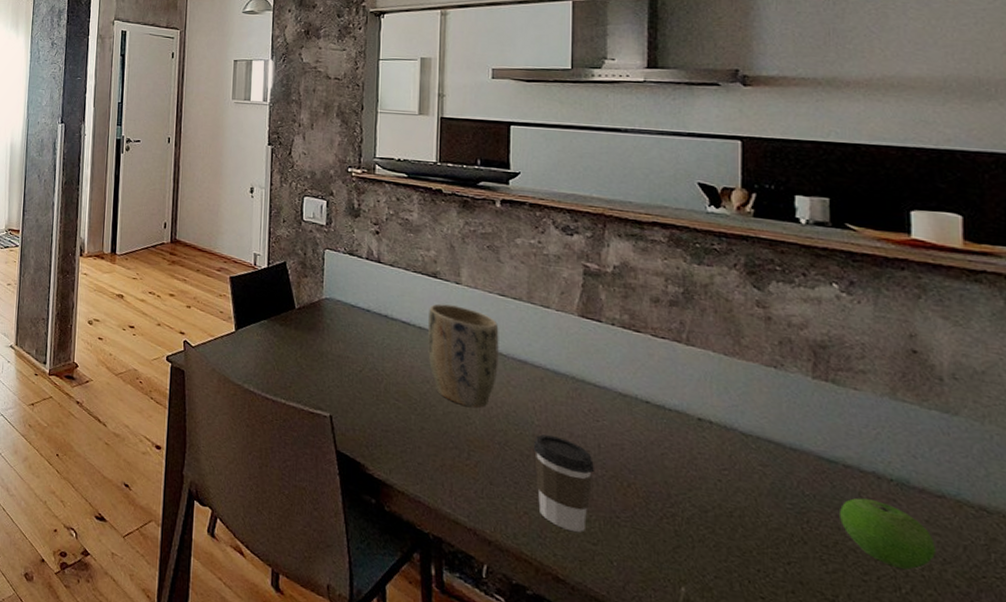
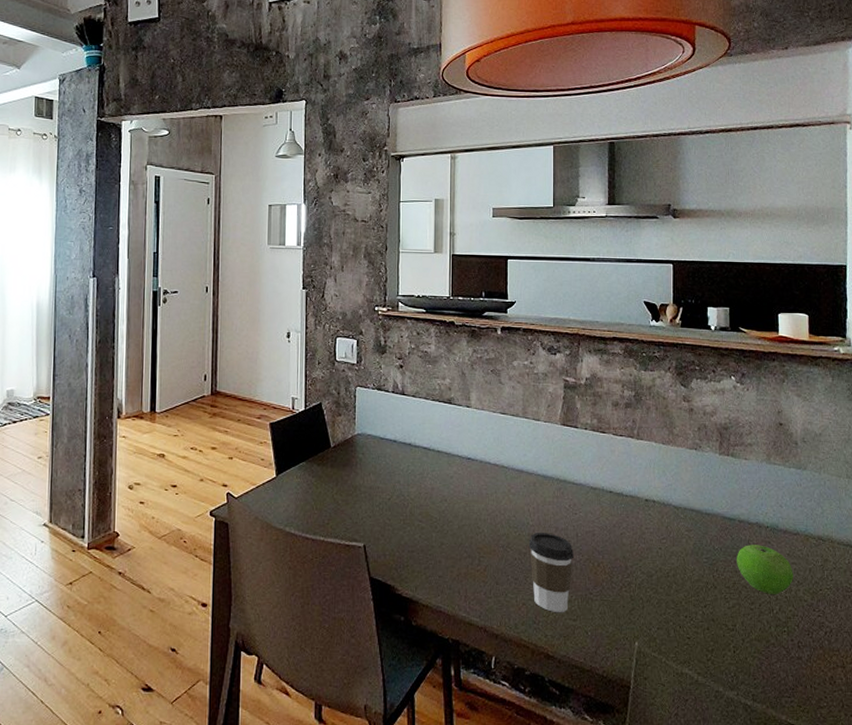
plant pot: present [427,303,499,408] -> none [444,427,501,518]

